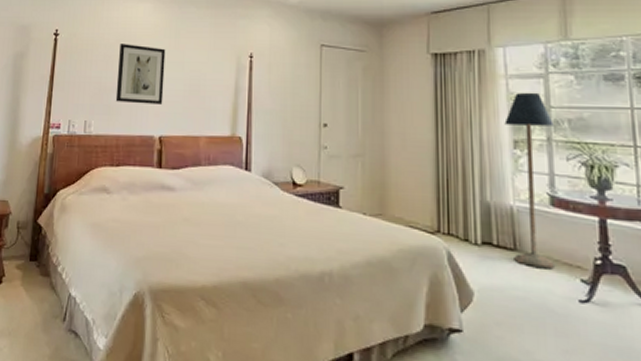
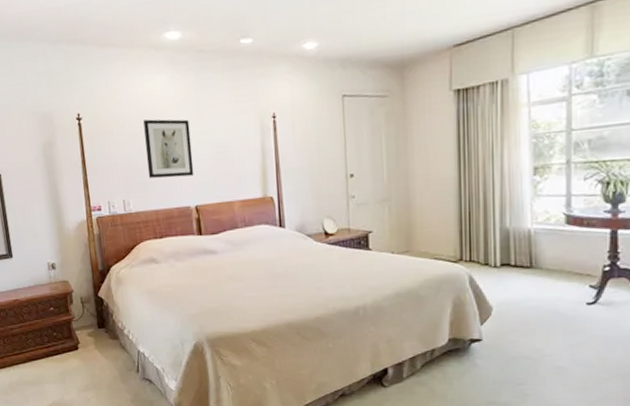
floor lamp: present [504,92,556,268] -> none [525,116,574,280]

